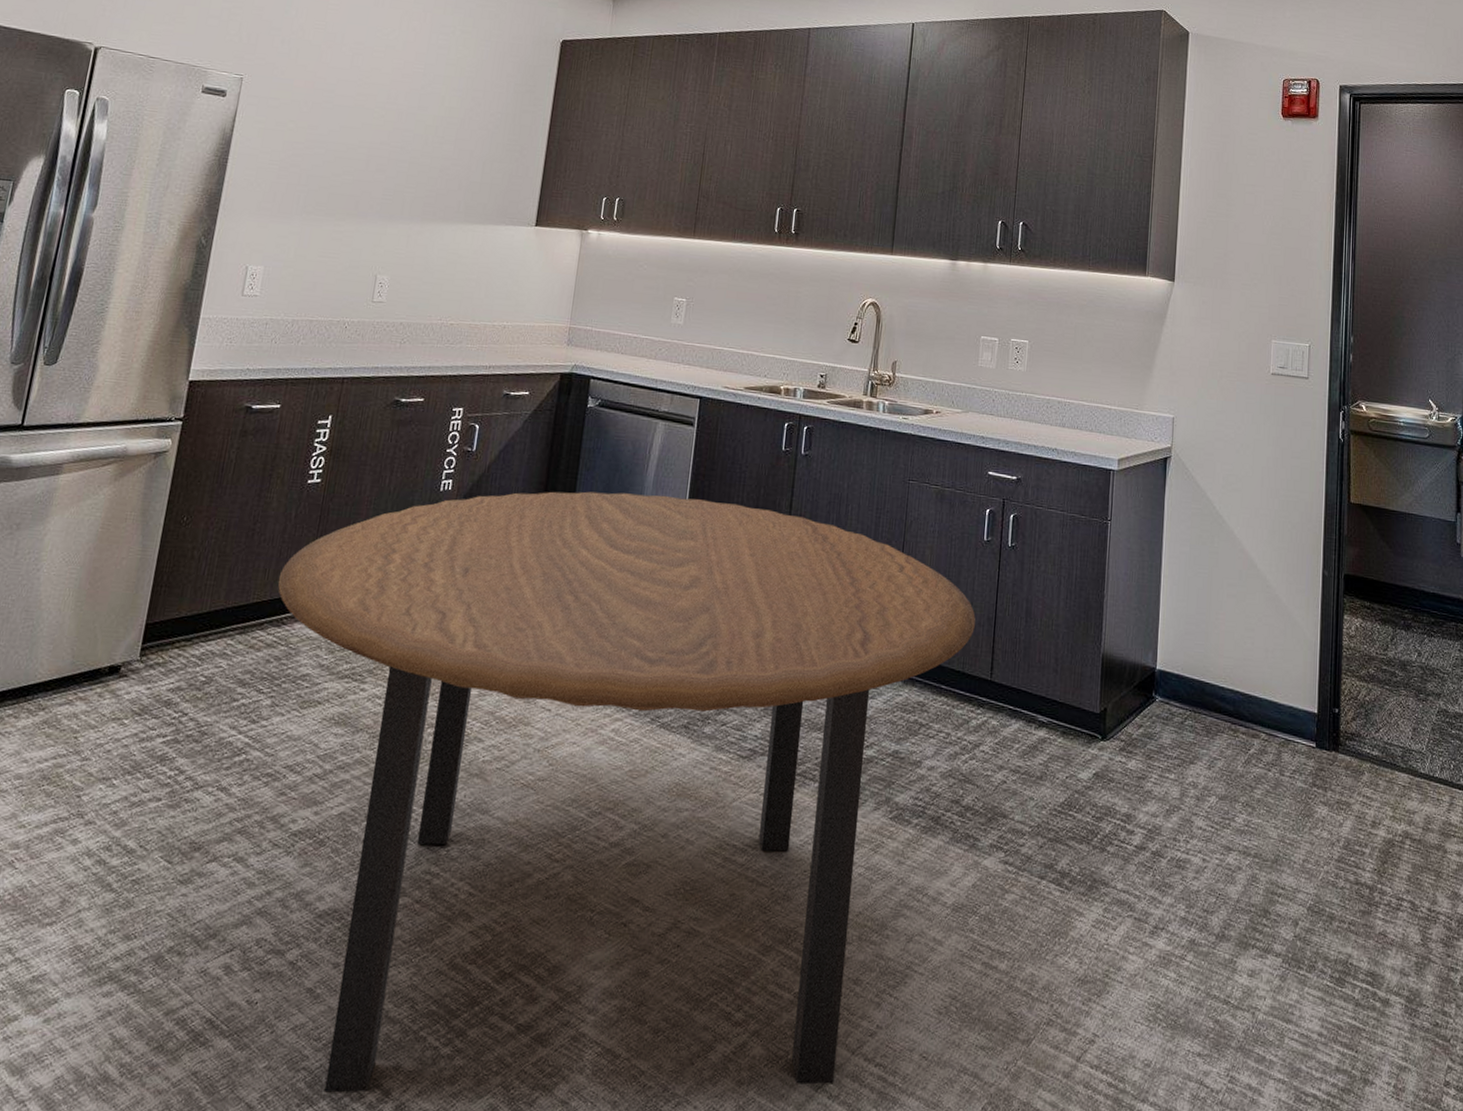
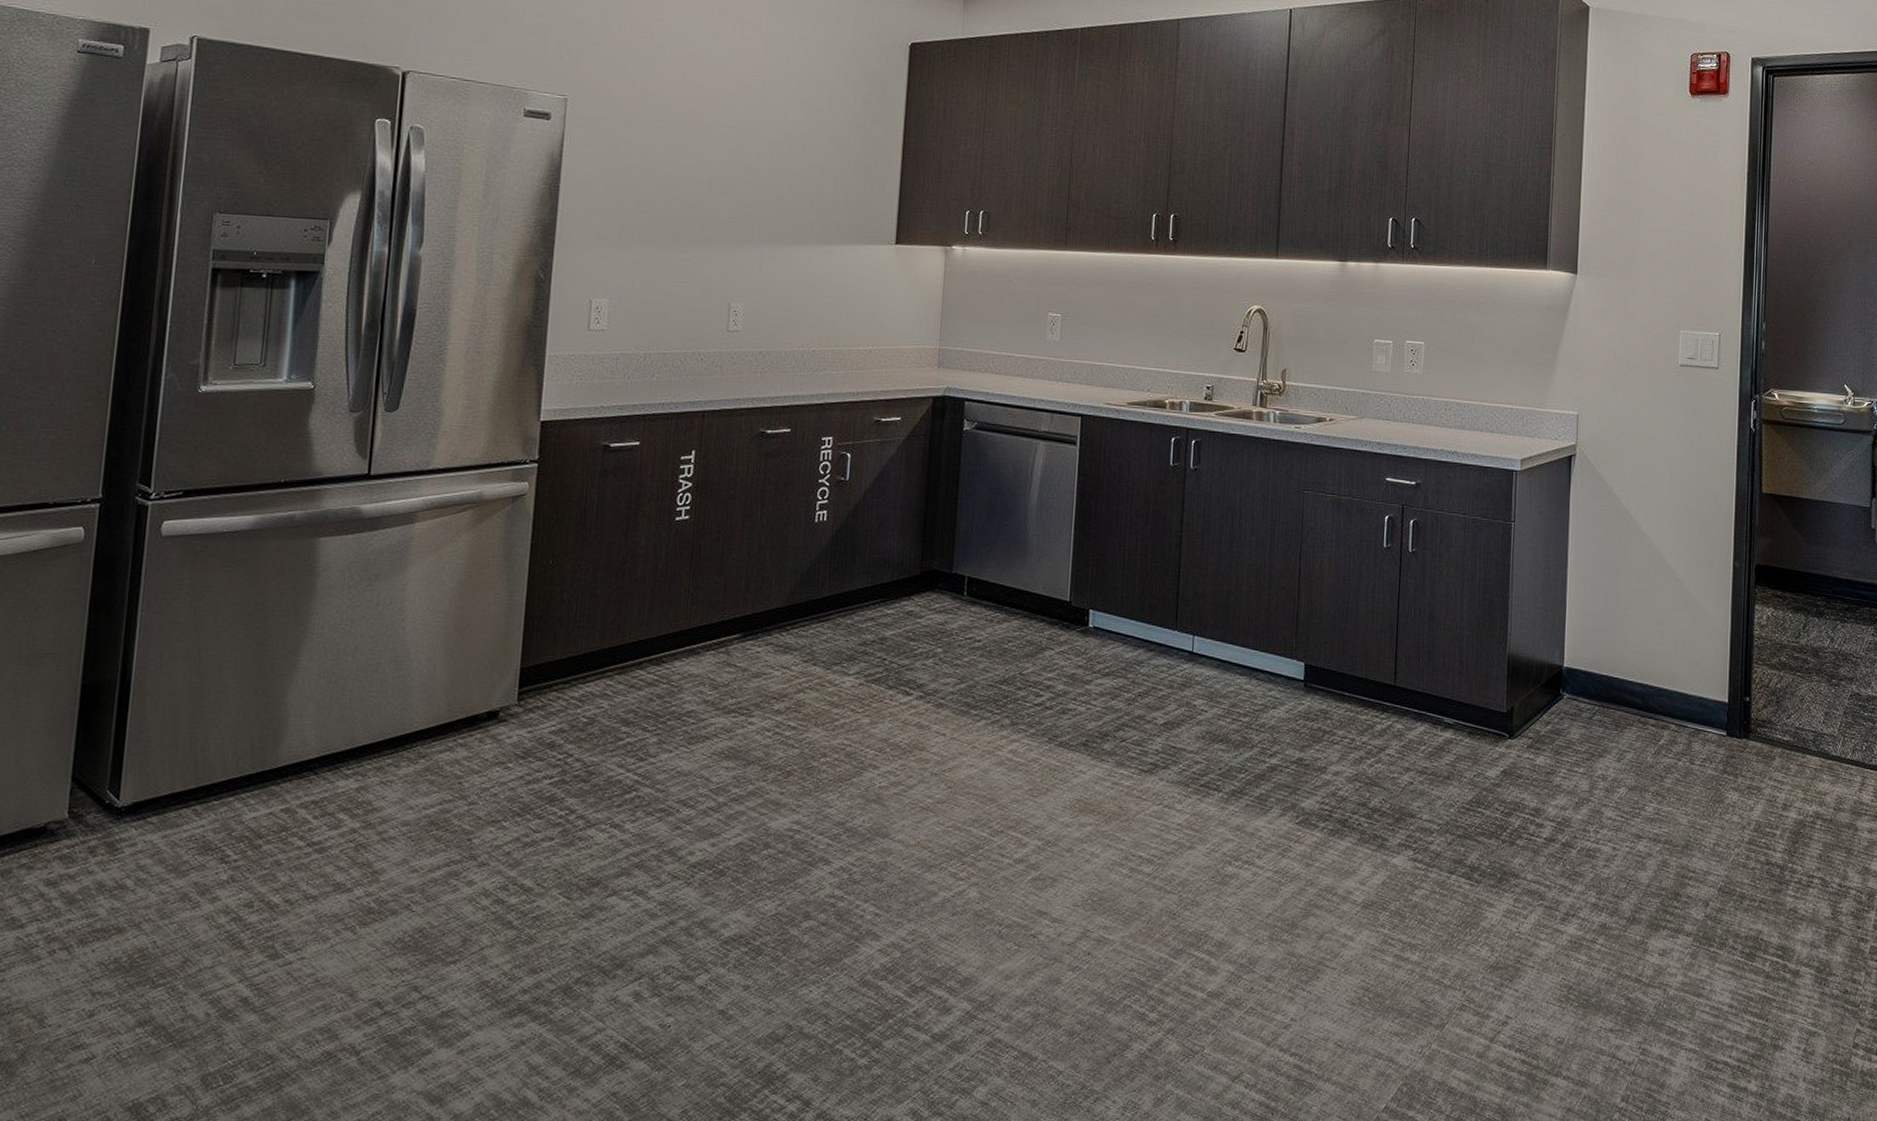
dining table: present [277,491,976,1093] -> none [653,516,1377,1105]

